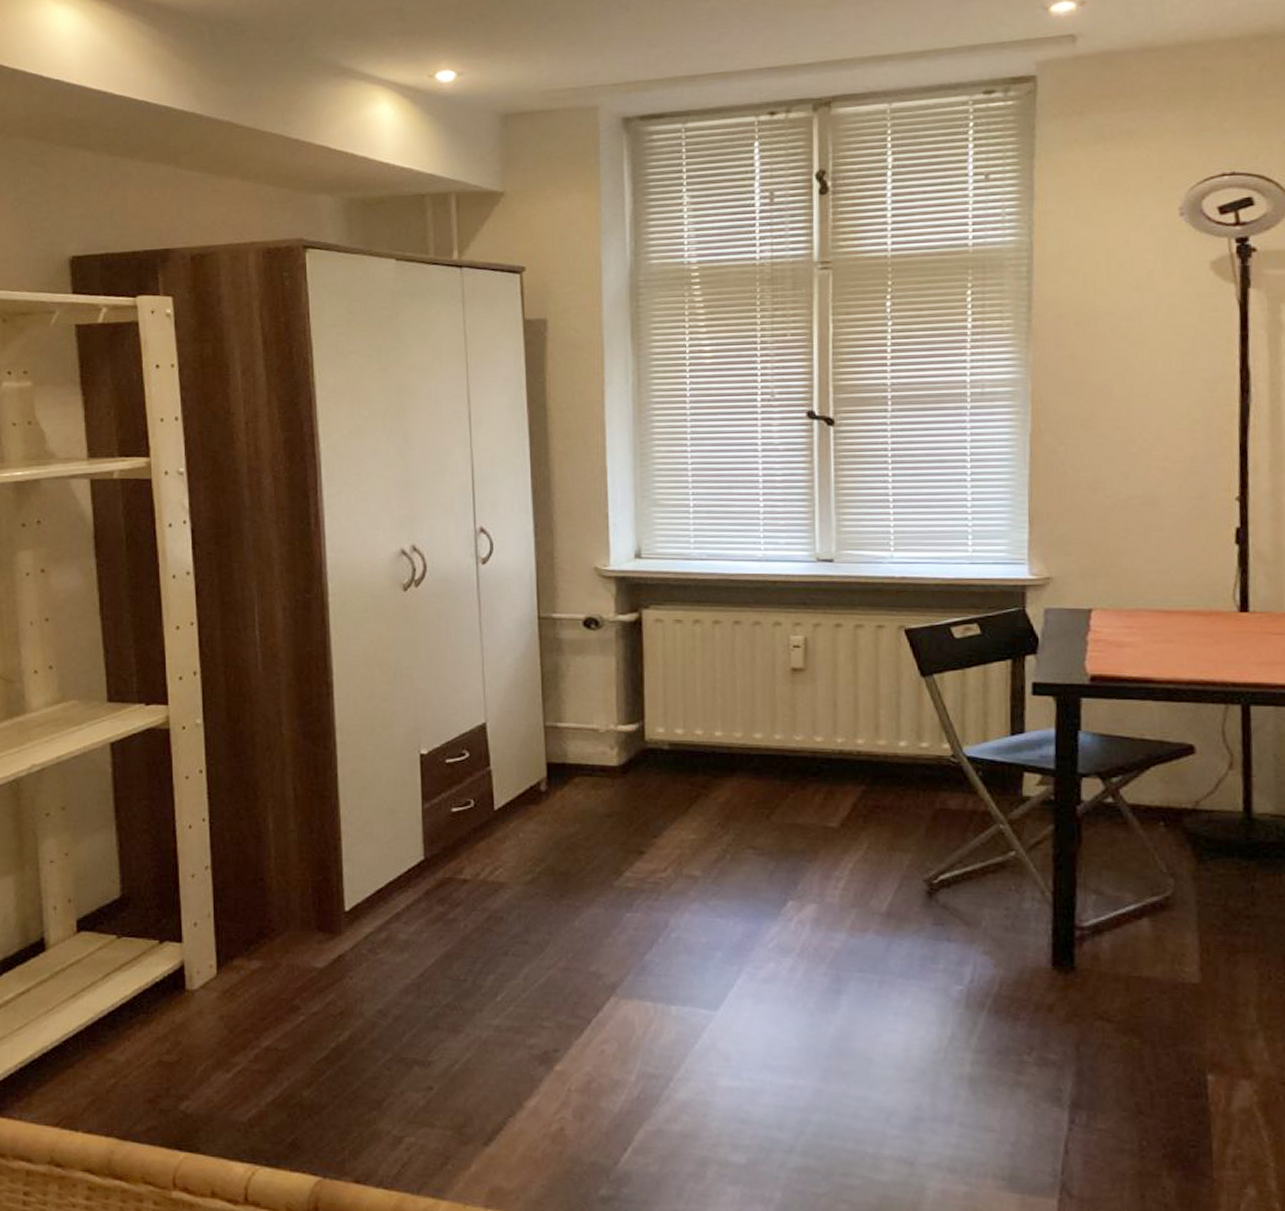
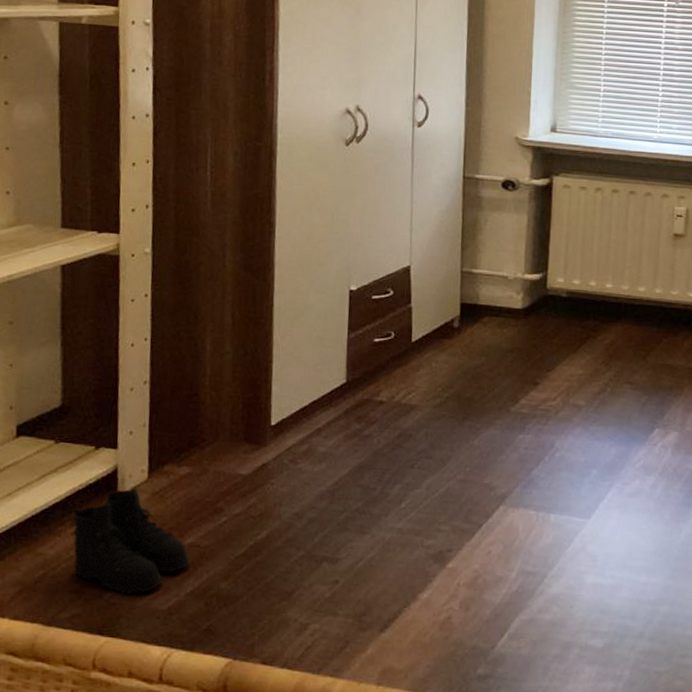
boots: none [140,984,267,1104] -> present [71,487,189,594]

